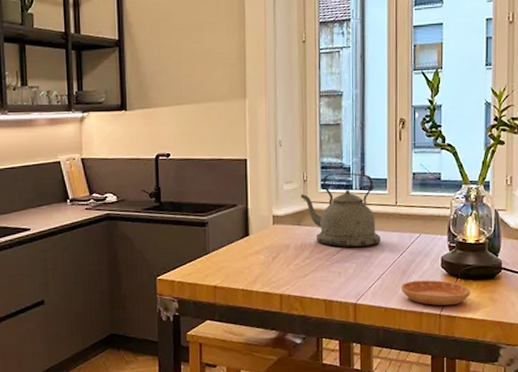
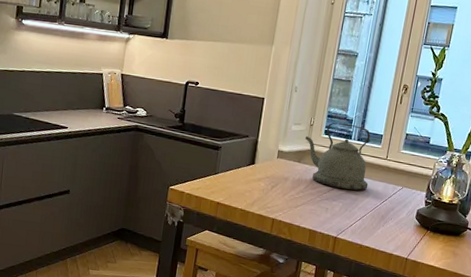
saucer: present [401,280,471,306] -> none [377,226,438,253]

